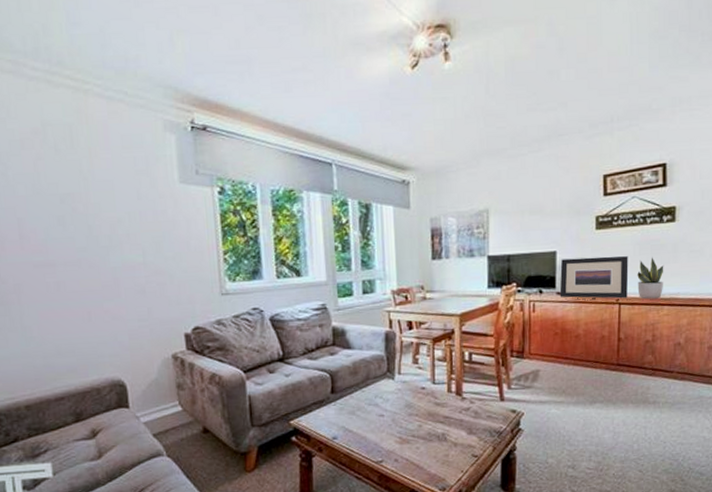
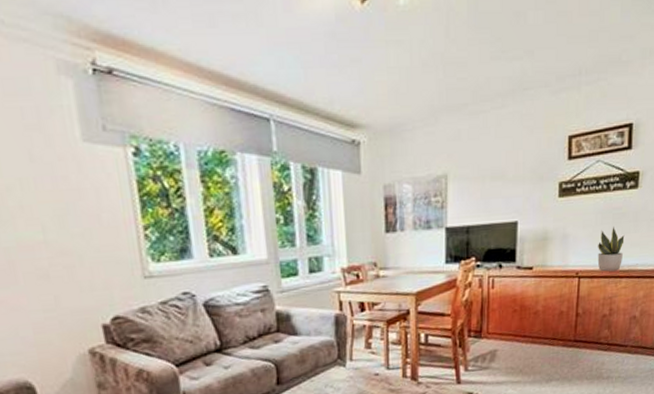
picture frame: present [559,256,629,299] -> none [520,226,590,273]

